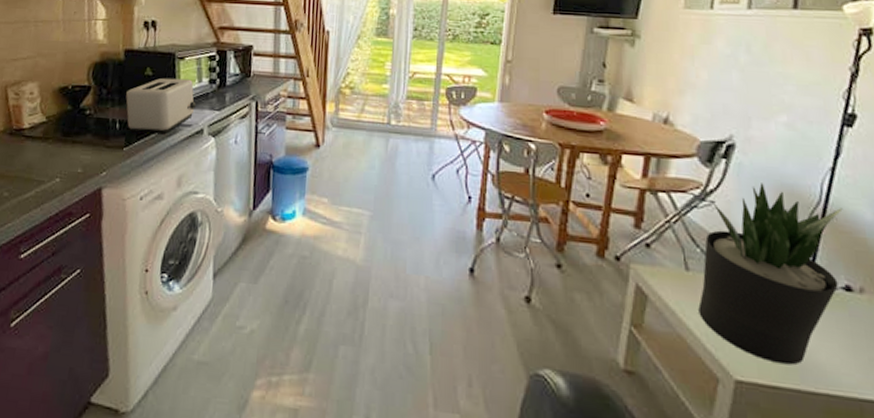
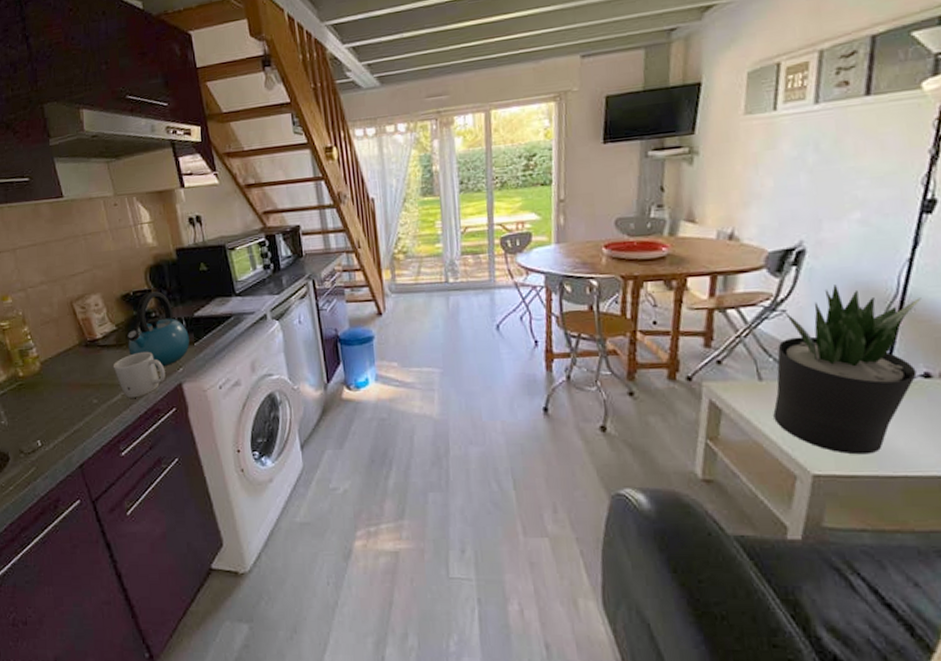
mug: none [33,148,87,198] -> present [113,351,165,399]
kettle: none [53,88,120,169] -> present [126,291,189,369]
toaster: present [126,78,196,134] -> none [186,268,255,328]

